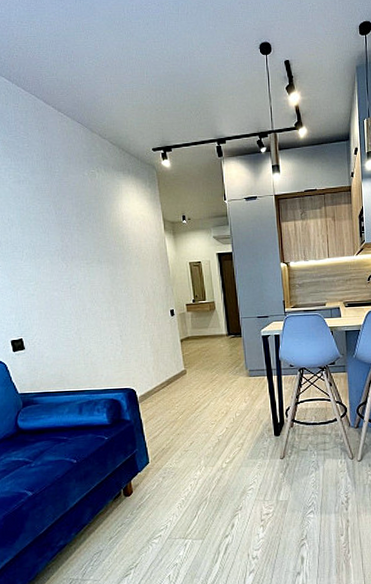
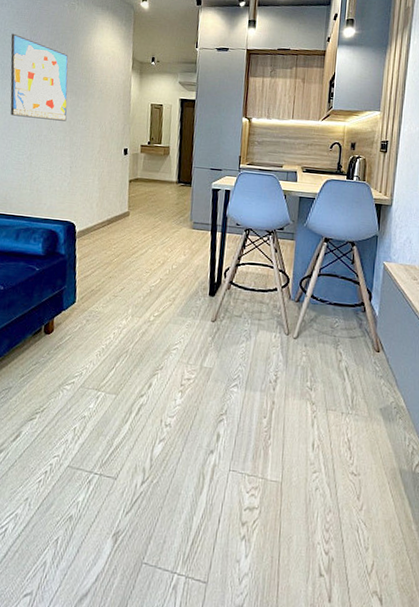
wall art: none [35,210,108,294] -> present [10,33,68,121]

